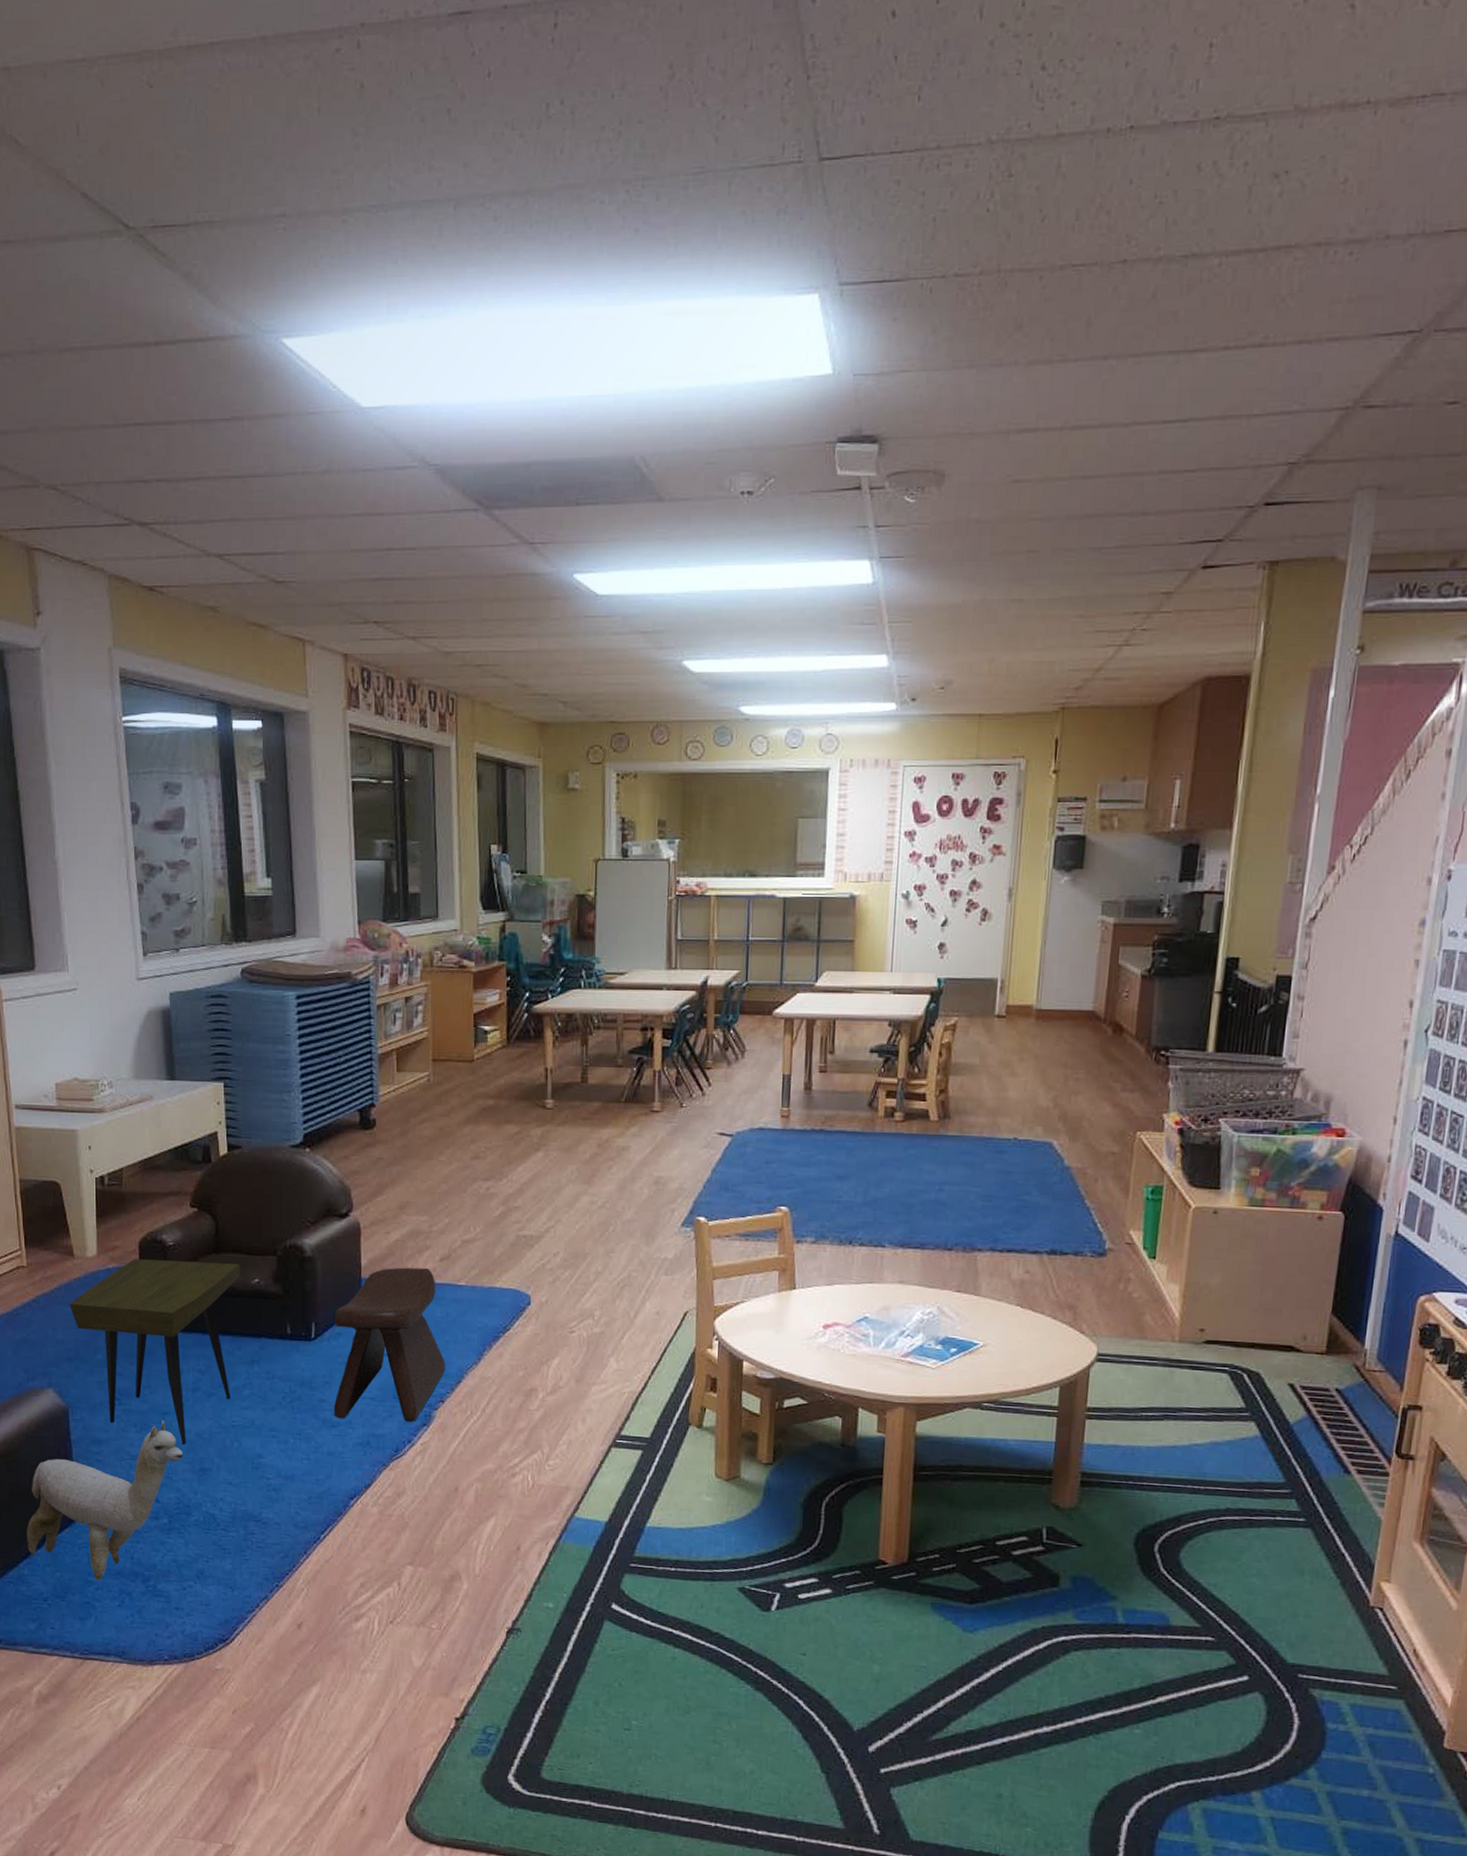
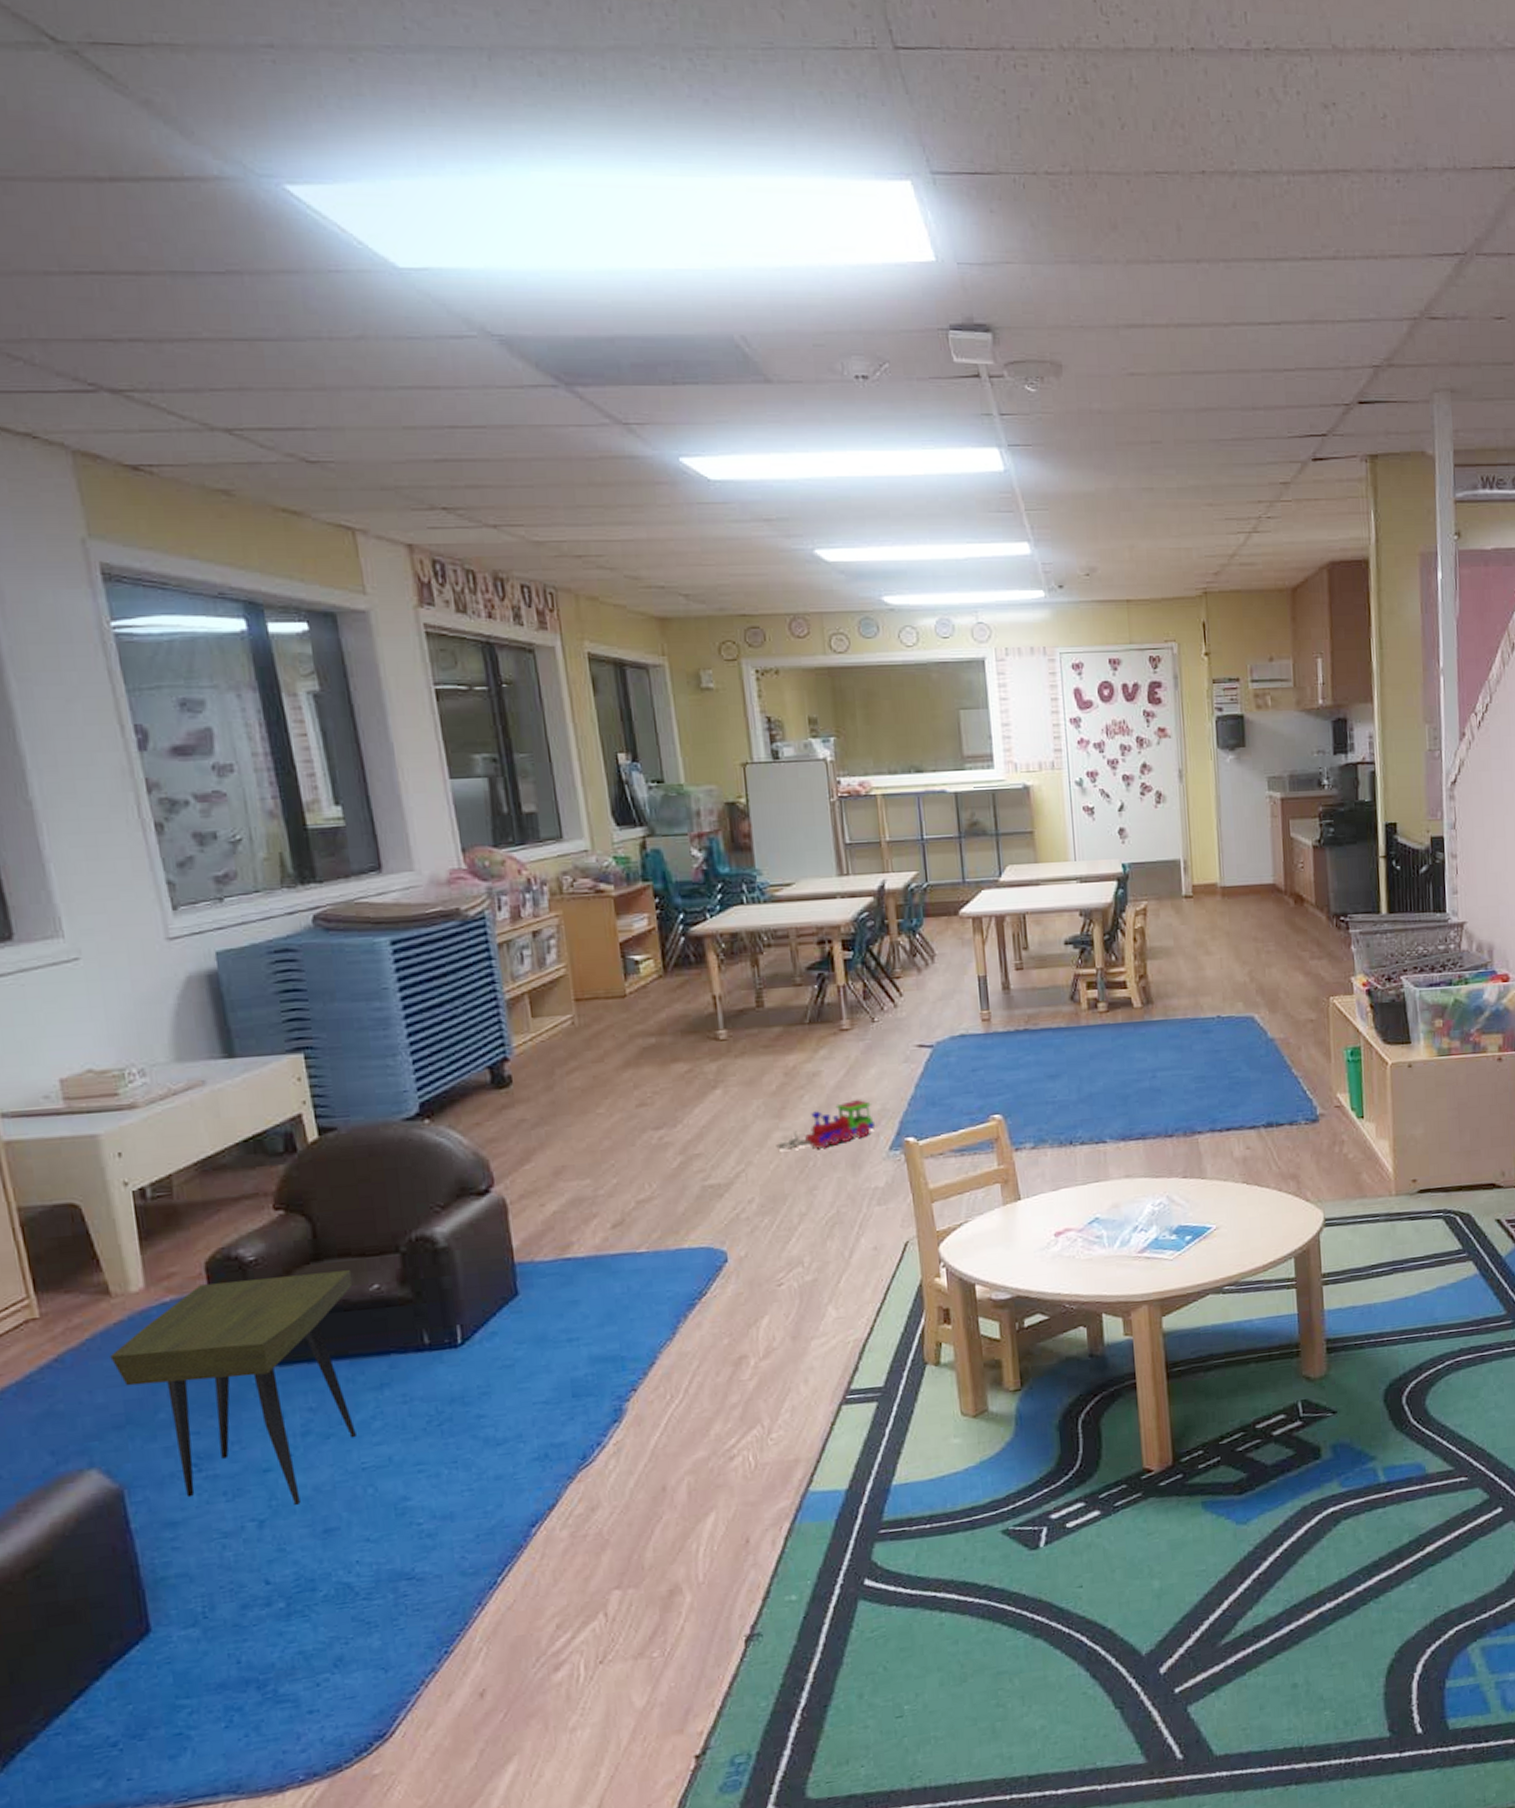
plush toy: present [27,1418,184,1581] -> none [76,1477,299,1703]
stool: present [334,1267,446,1423] -> none [485,1239,635,1434]
toy train: none [583,1177,672,1216] -> present [776,1100,876,1150]

